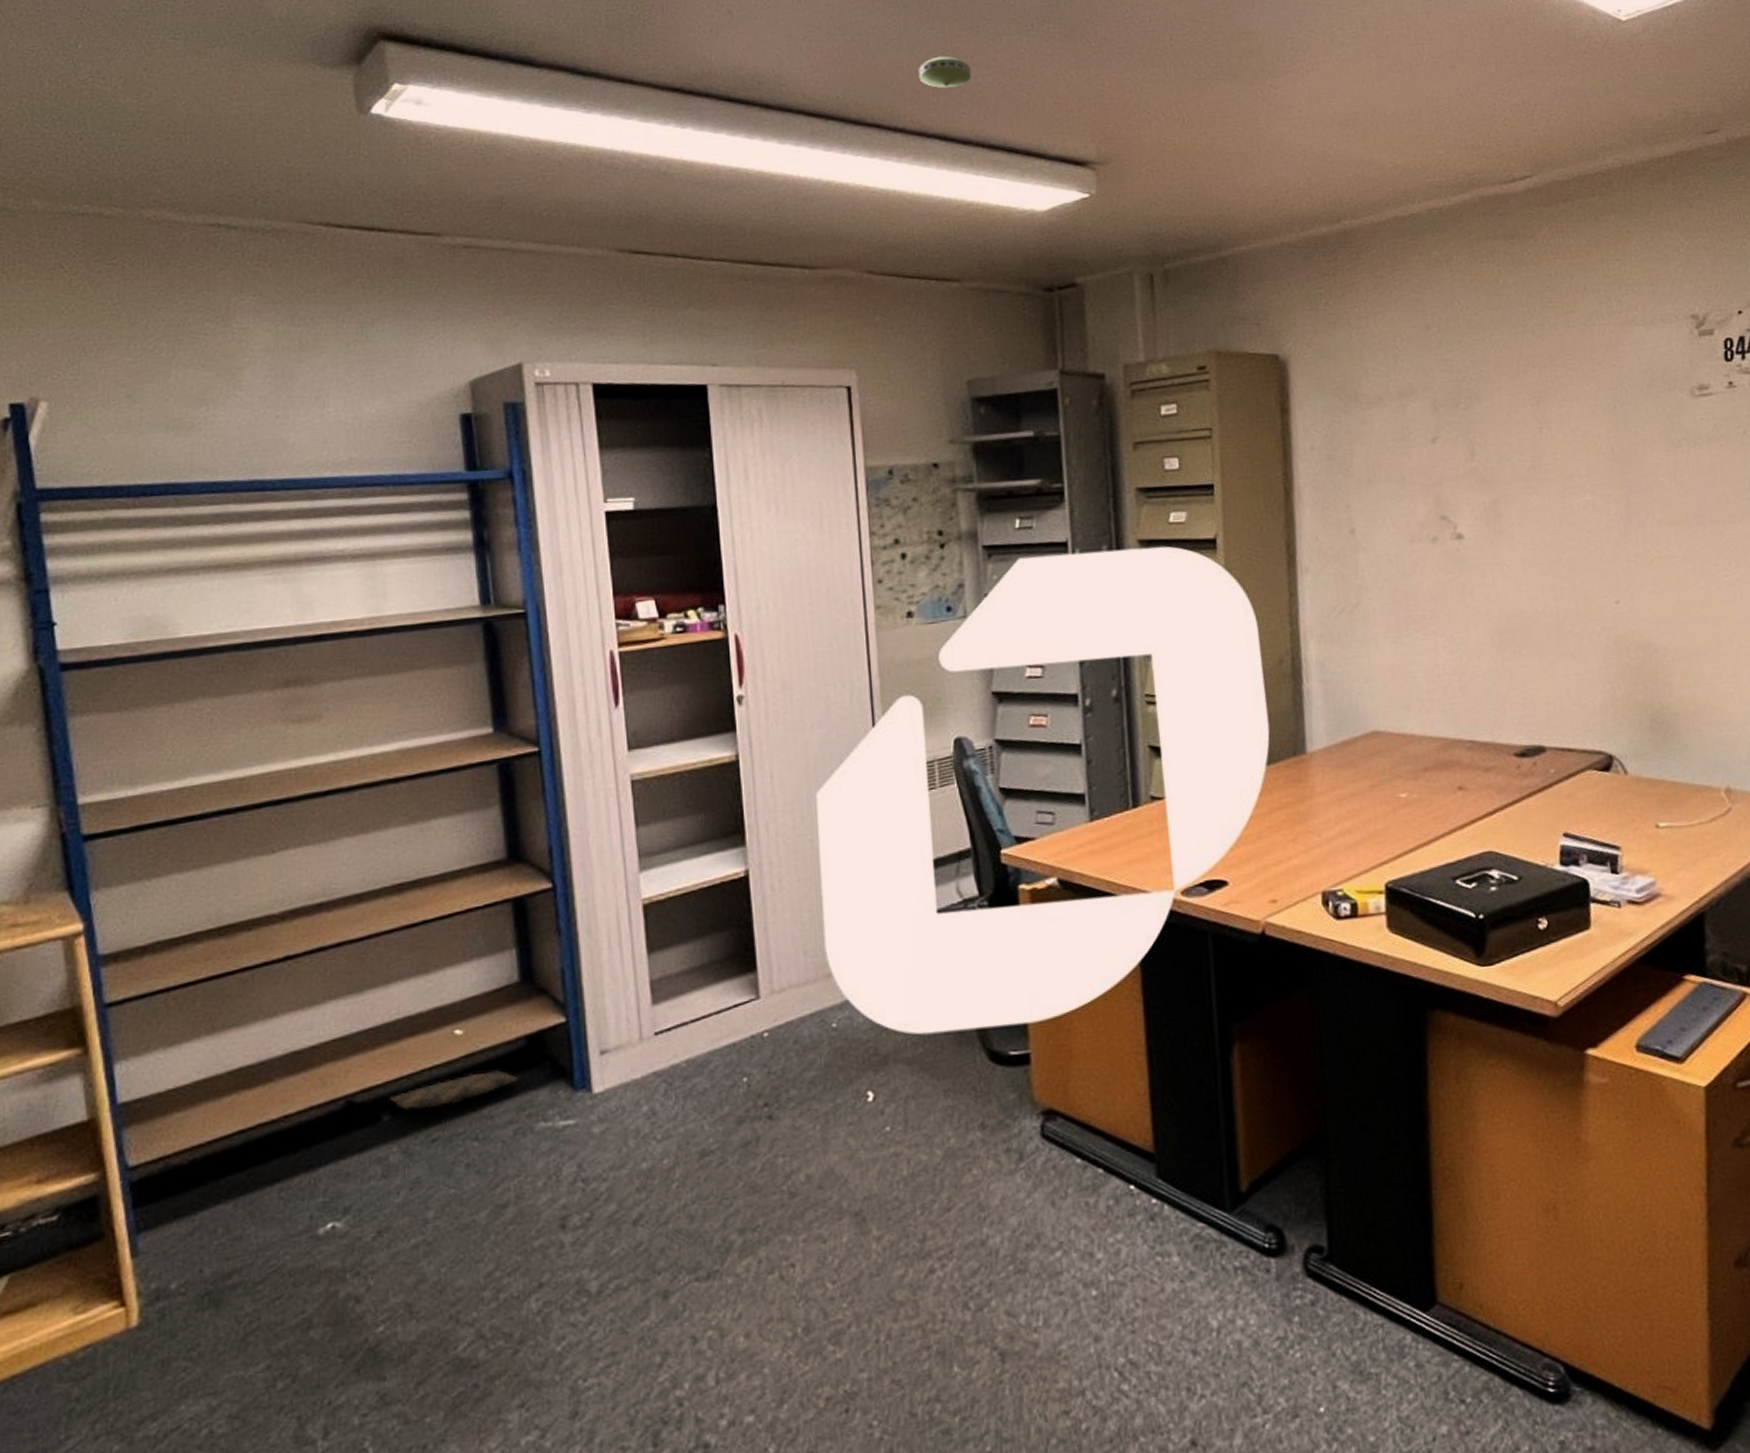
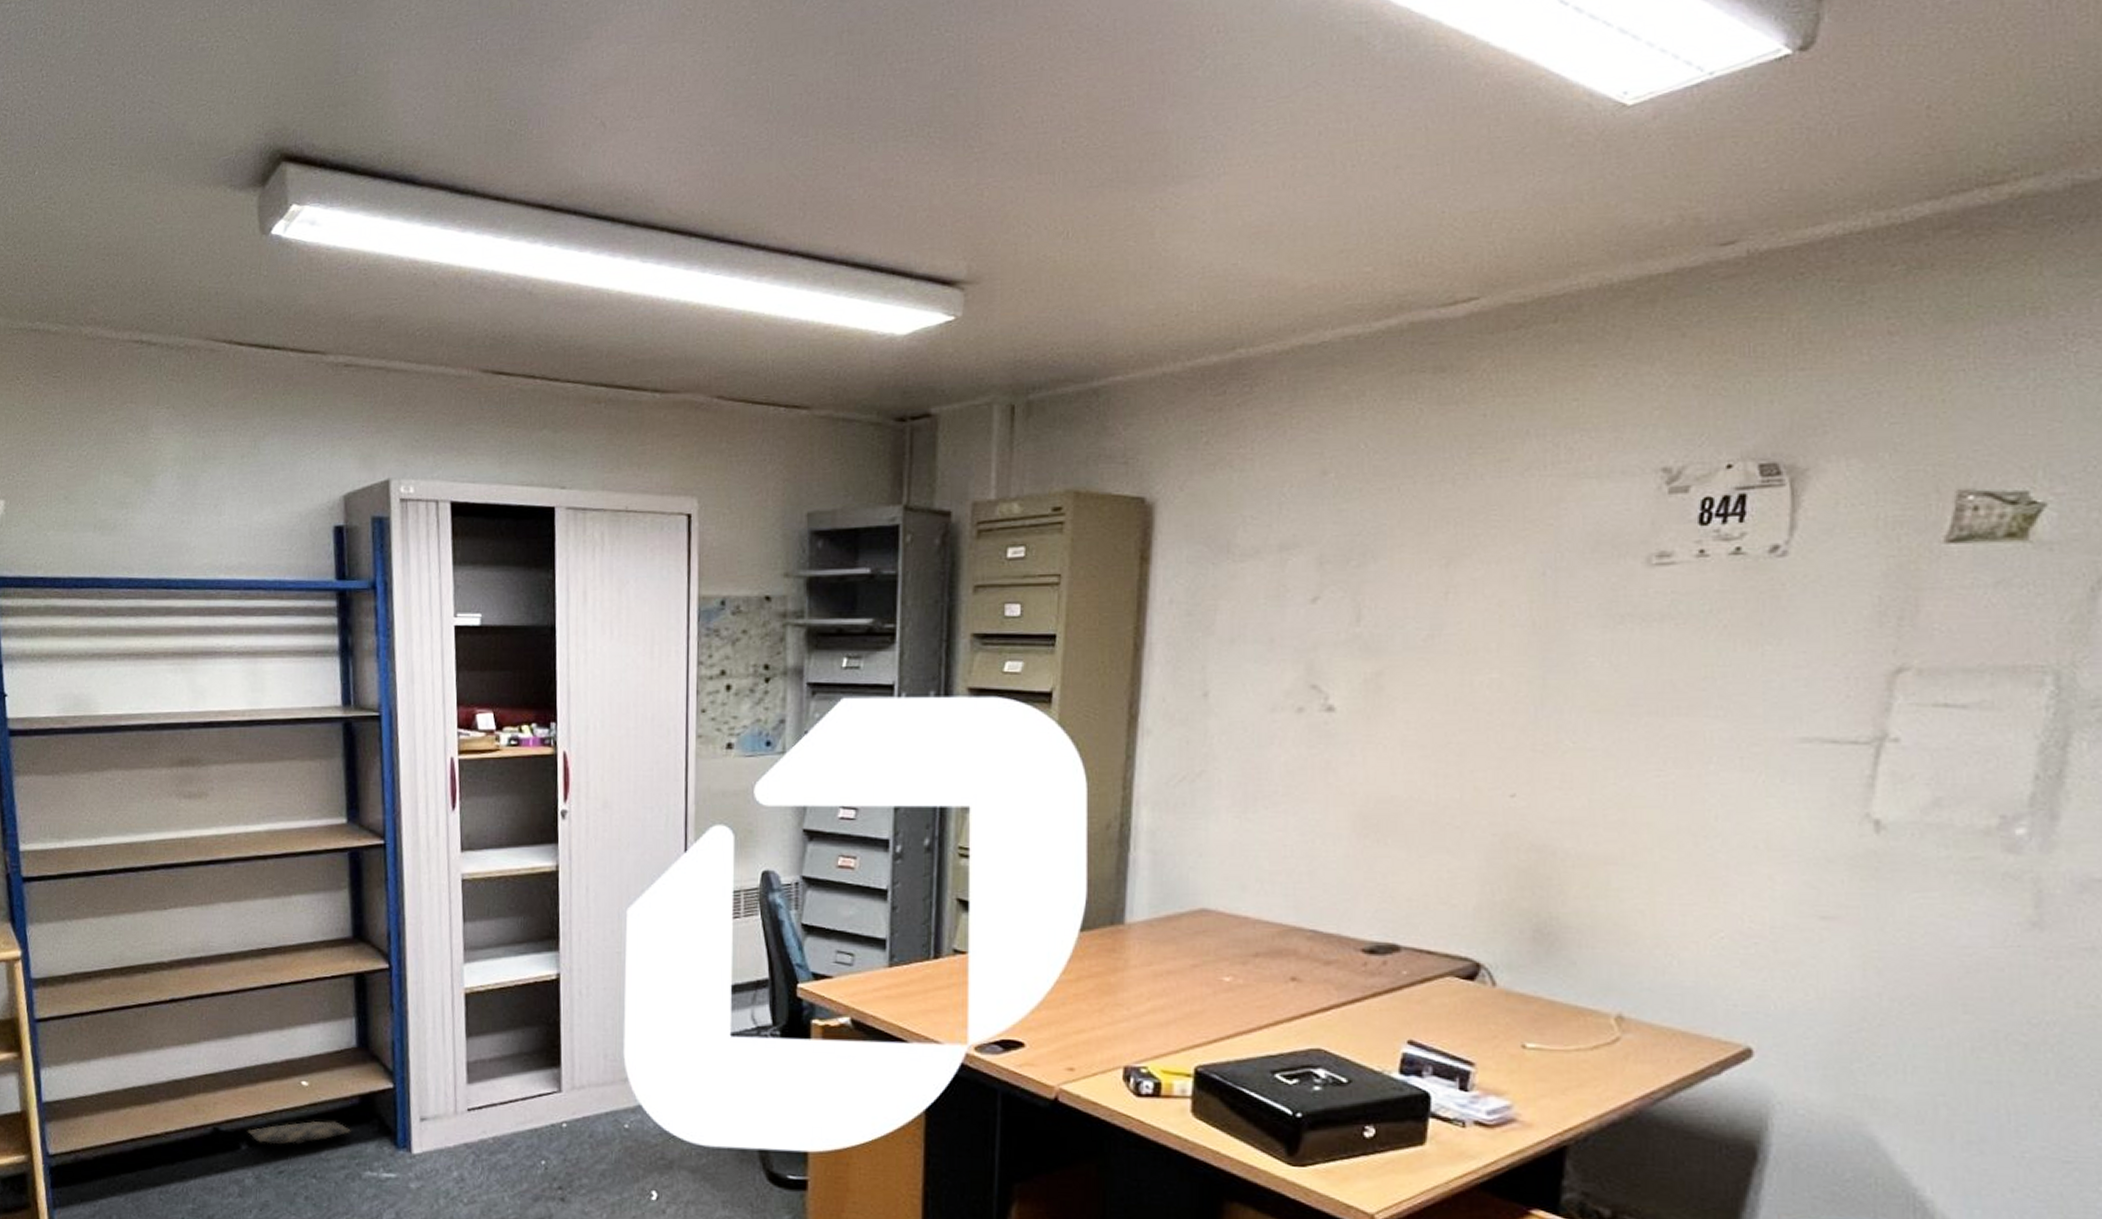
smoke detector: present [918,55,971,88] -> none [786,166,841,201]

